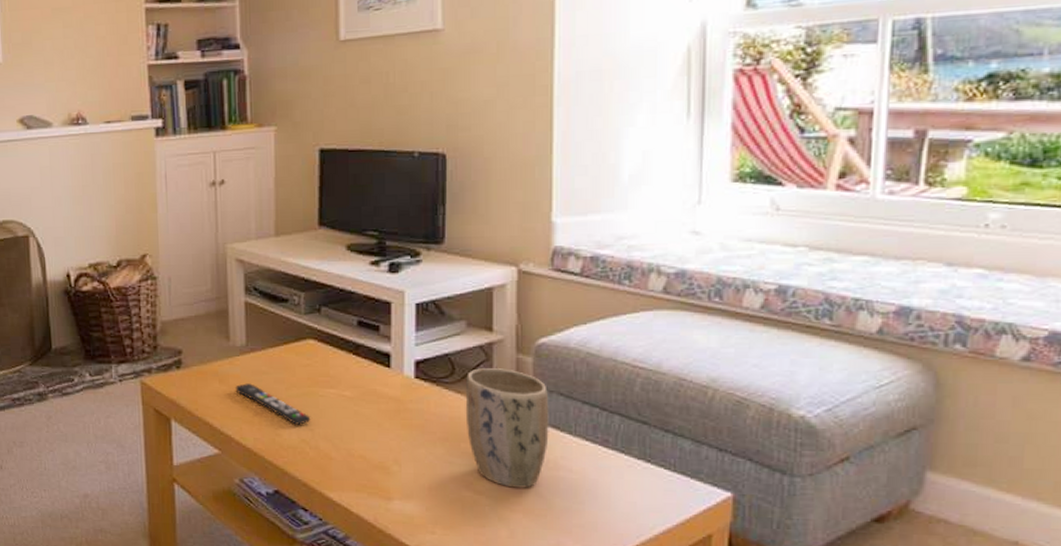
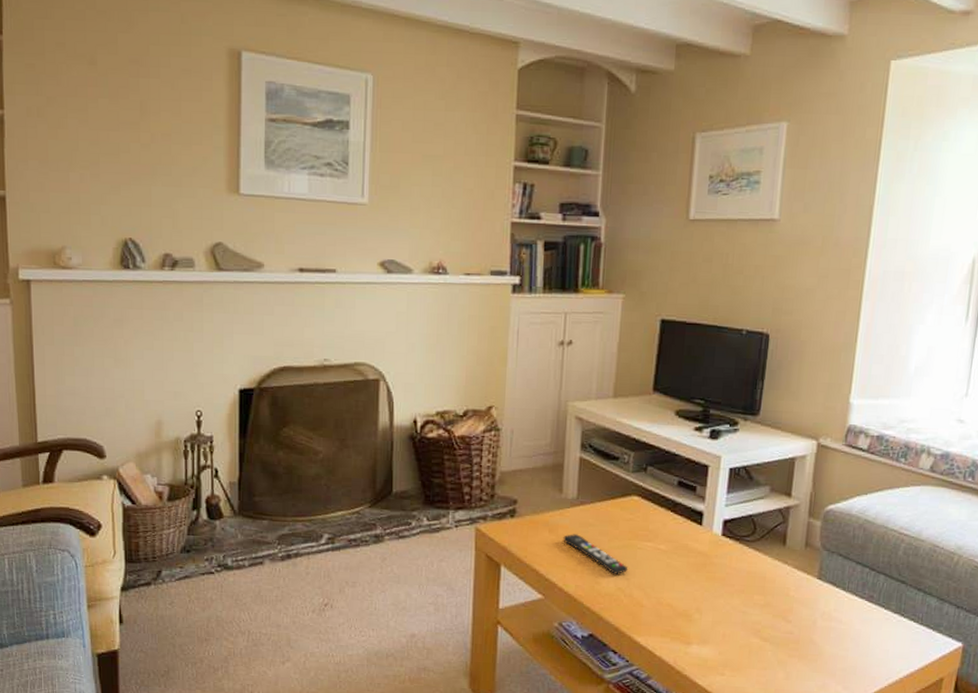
plant pot: present [465,368,549,488] -> none [760,529,830,636]

